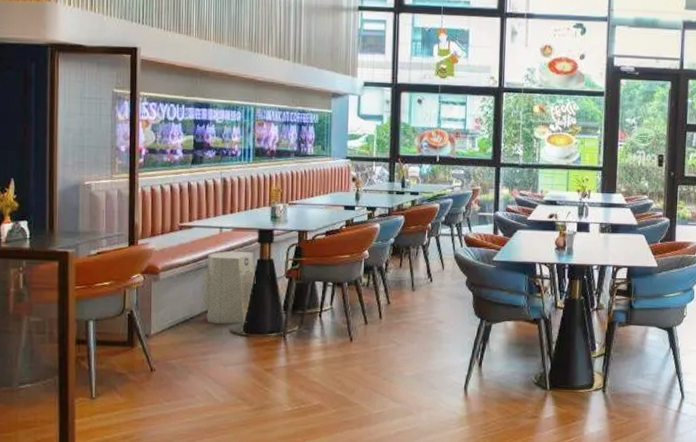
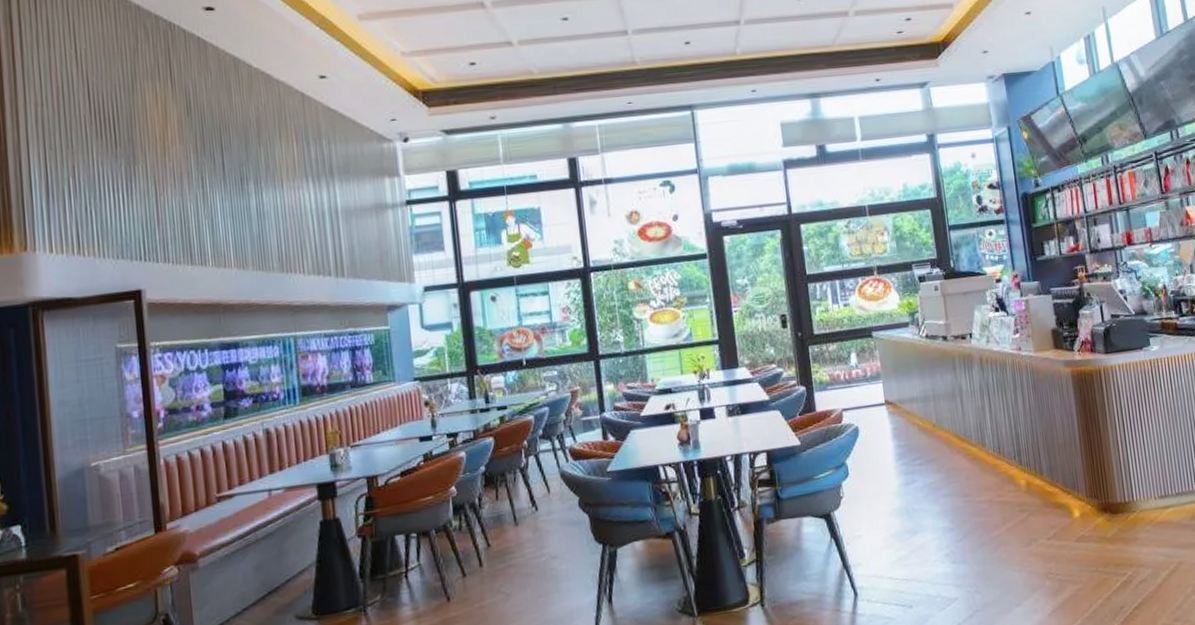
air purifier: present [202,251,256,324] -> none [253,513,321,611]

